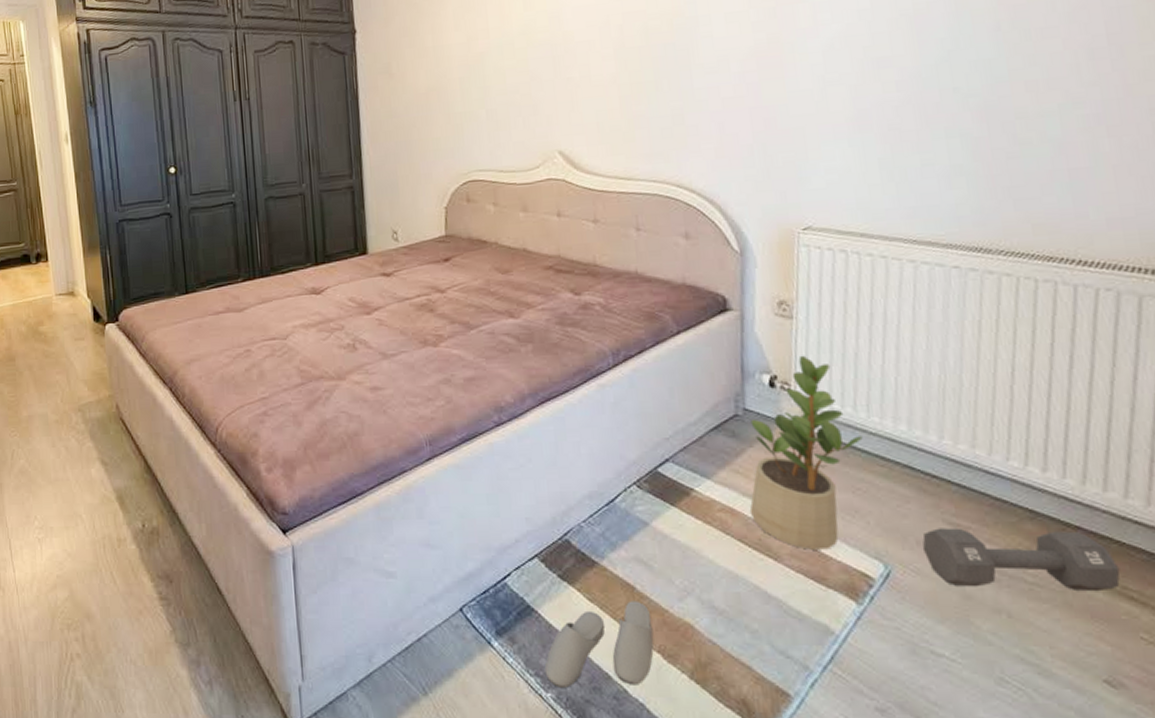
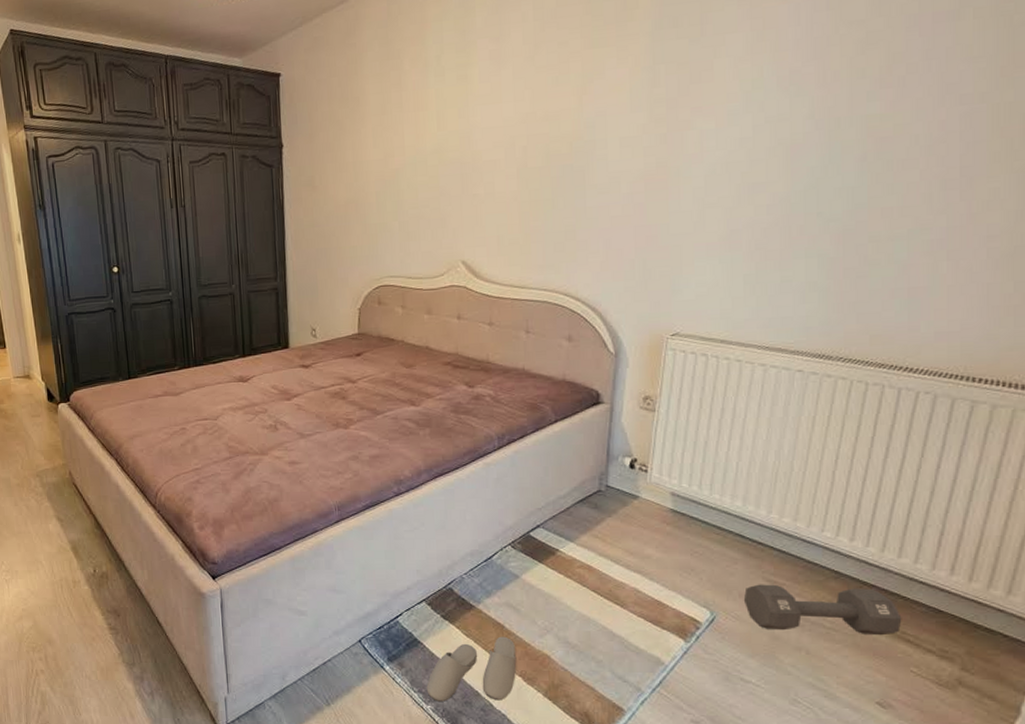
potted plant: present [749,355,863,550] -> none [604,442,704,599]

